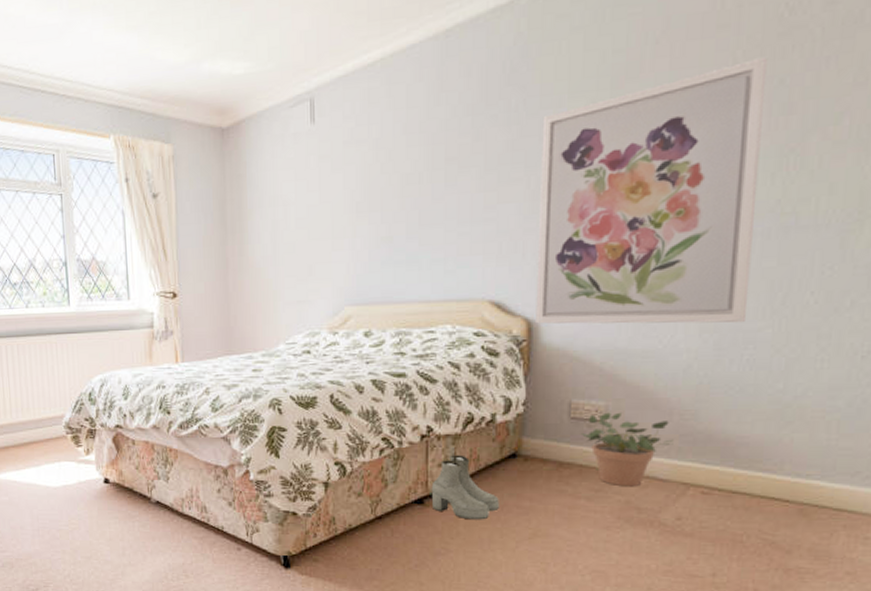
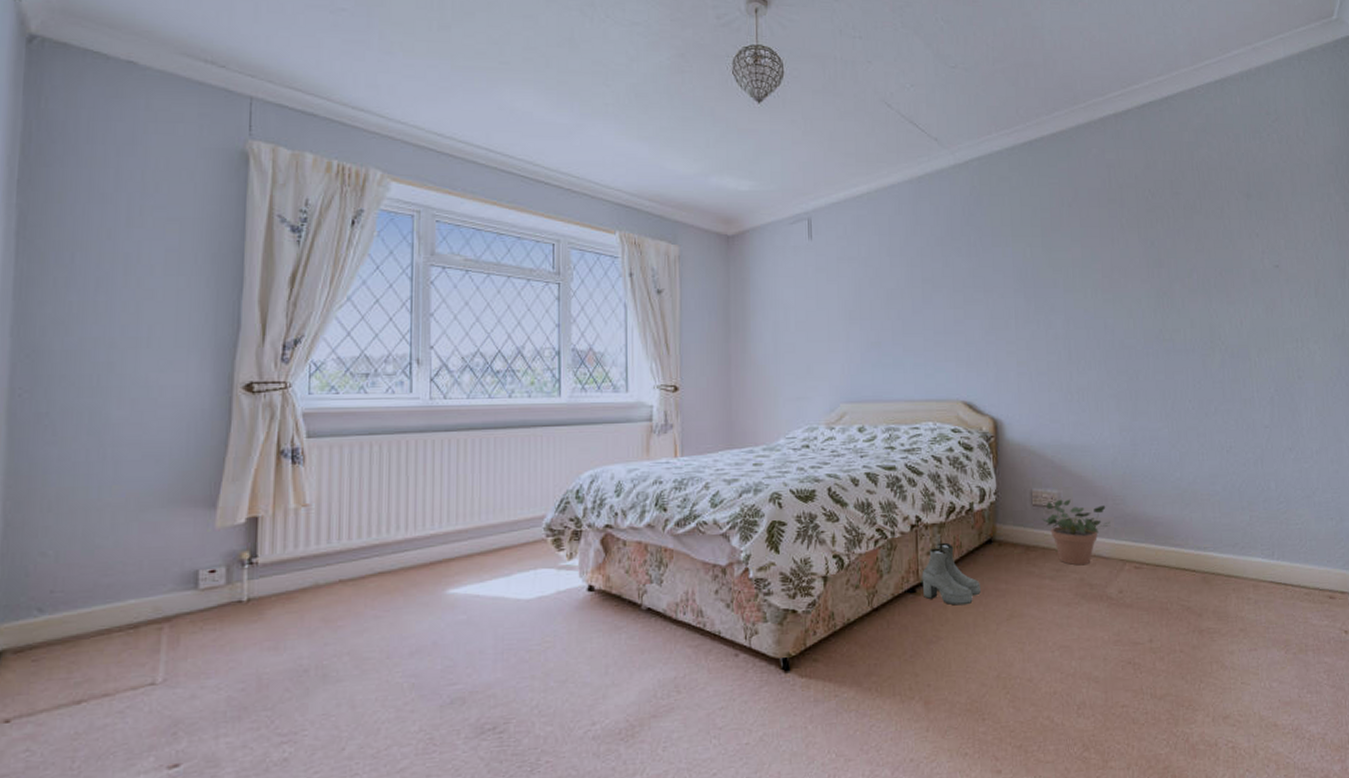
wall art: present [535,56,768,324] -> none [994,225,1150,424]

